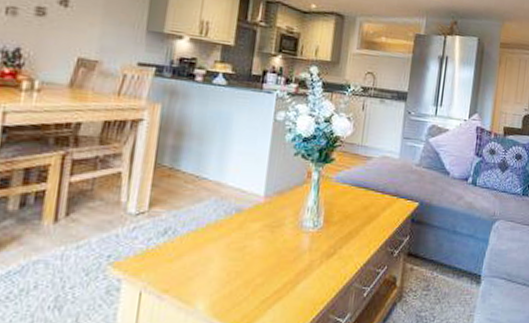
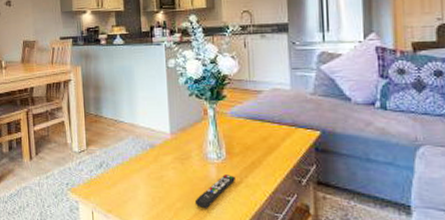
remote control: none [278,245,329,285] -> present [194,175,235,209]

